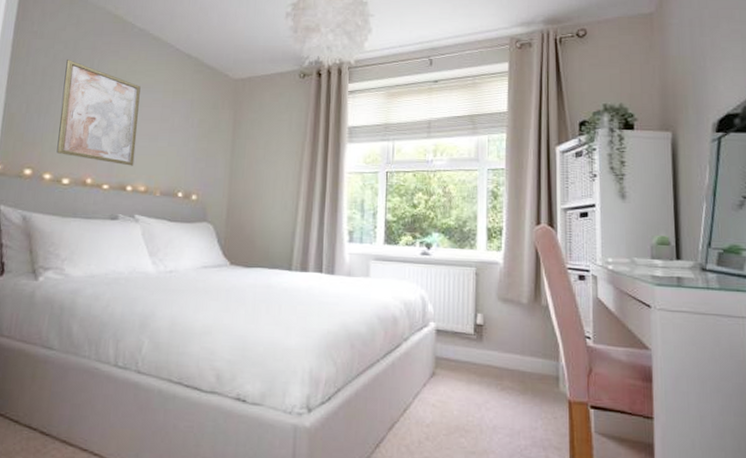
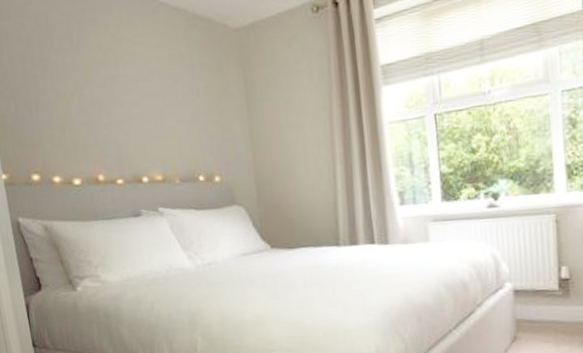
wall art: present [56,60,141,166] -> none [42,39,145,154]

